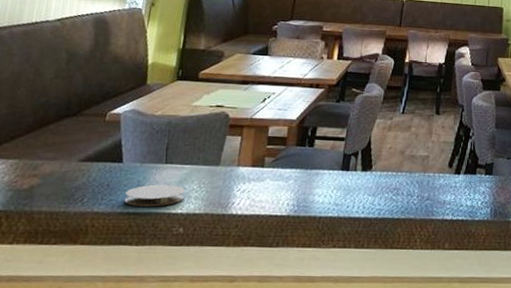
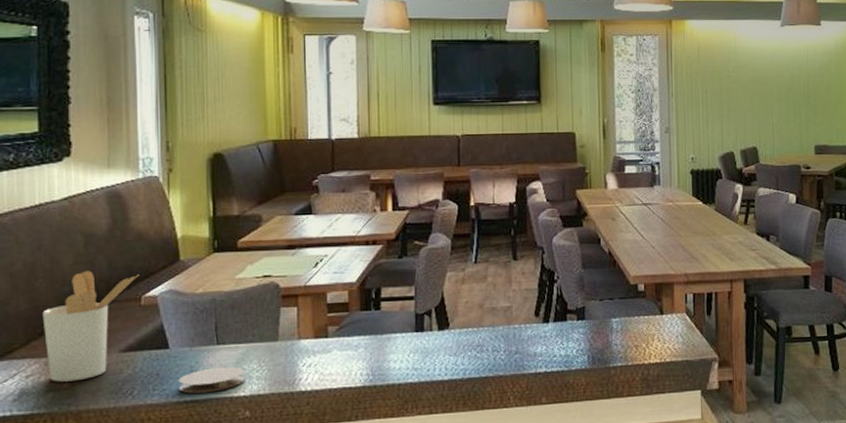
utensil holder: none [12,85,109,184] -> present [42,270,139,382]

